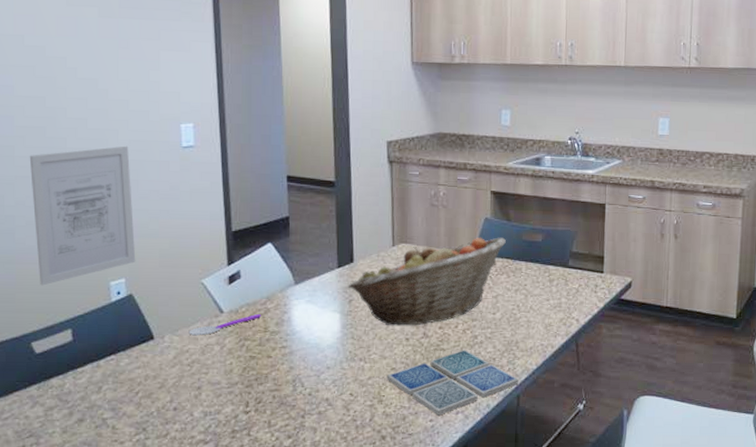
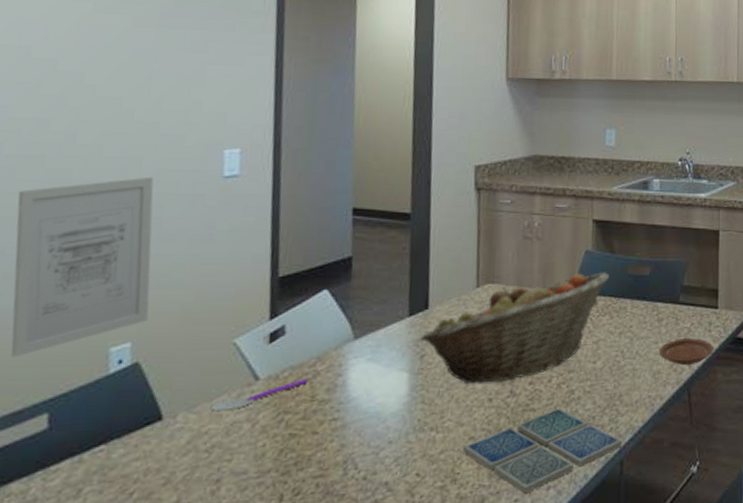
plate: none [551,296,599,321] -> present [659,337,713,366]

